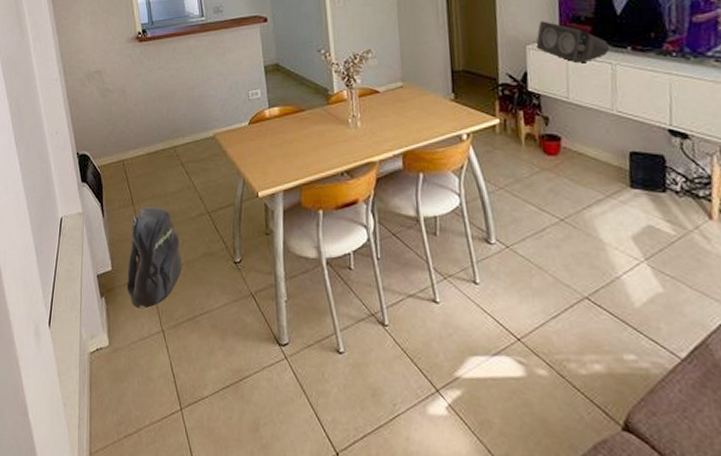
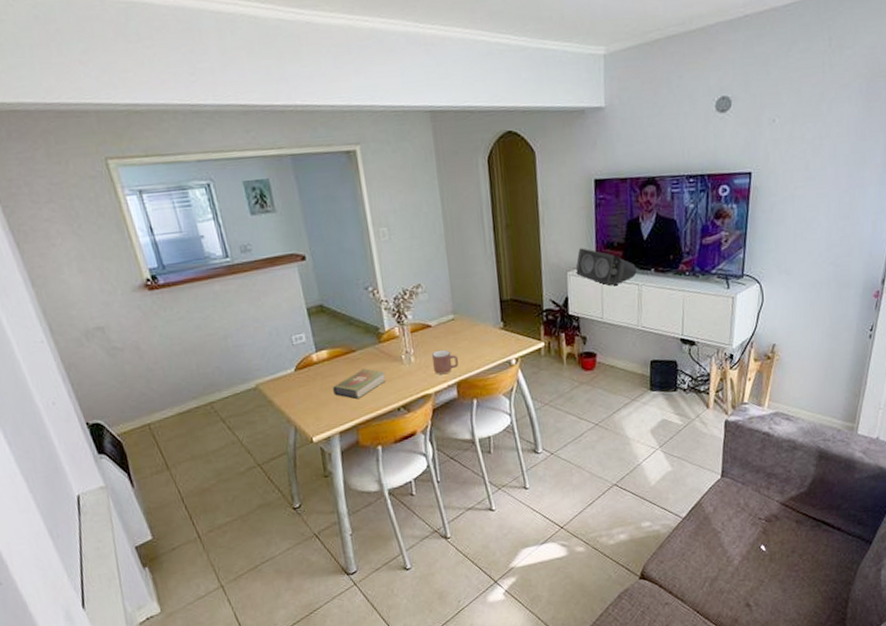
backpack: present [126,206,182,309] -> none [170,467,236,571]
book: none [281,129,332,159] -> present [333,368,386,400]
mug: none [377,117,405,143] -> present [431,349,458,375]

